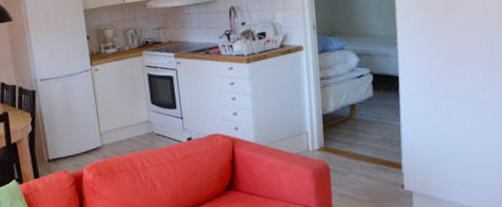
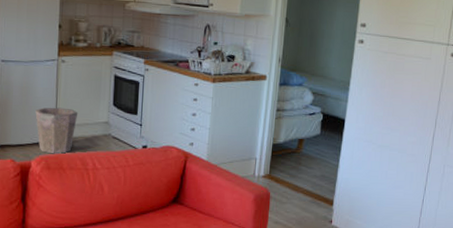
waste bin: none [78,114,119,160] -> present [35,107,78,154]

